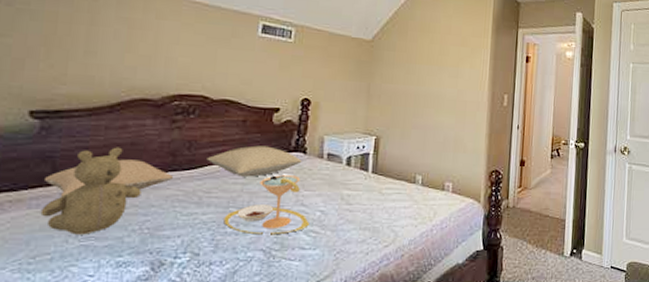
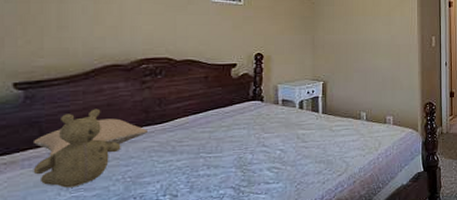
pillow: present [206,145,302,177] -> none [176,97,260,126]
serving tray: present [223,175,310,235] -> none [196,121,272,175]

